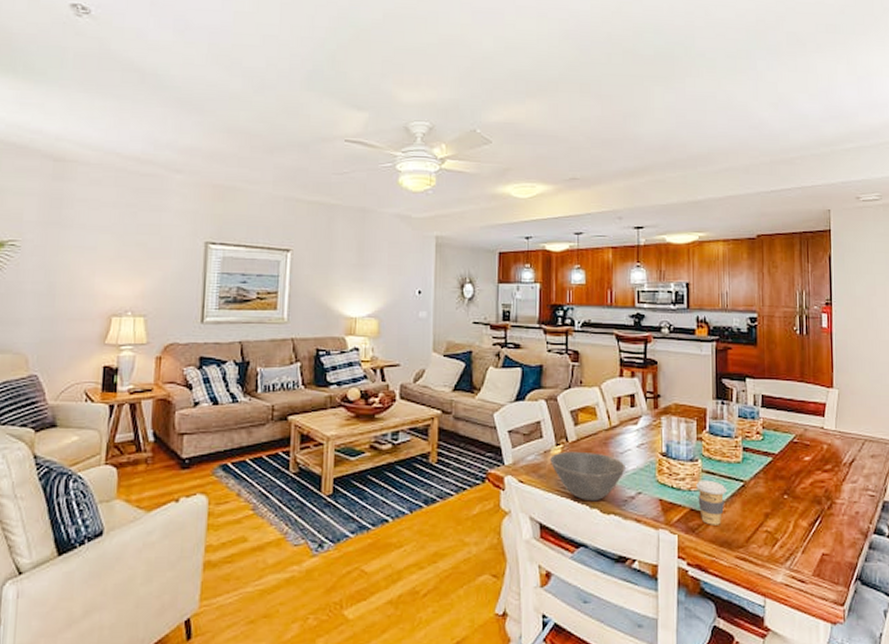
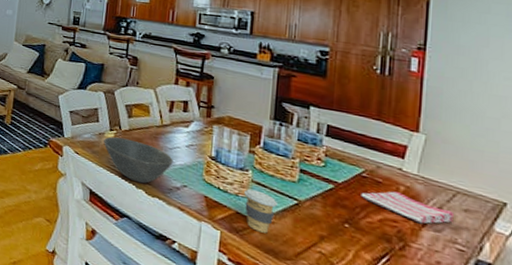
dish towel: none [794,451,864,478] -> present [361,191,454,224]

